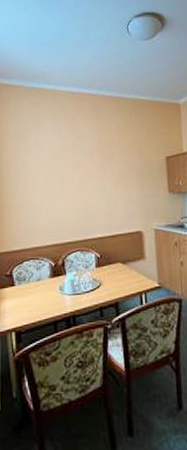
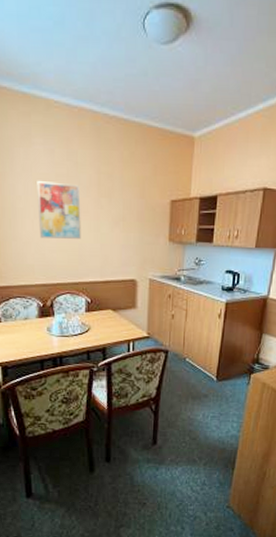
wall art: none [46,153,88,202] -> present [37,180,81,239]

